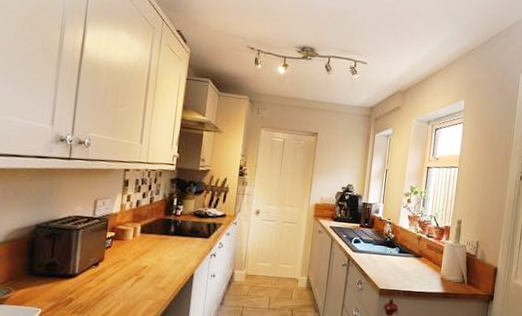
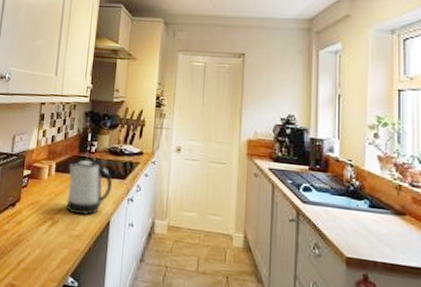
kettle: none [151,222,197,270] -> present [66,160,113,216]

